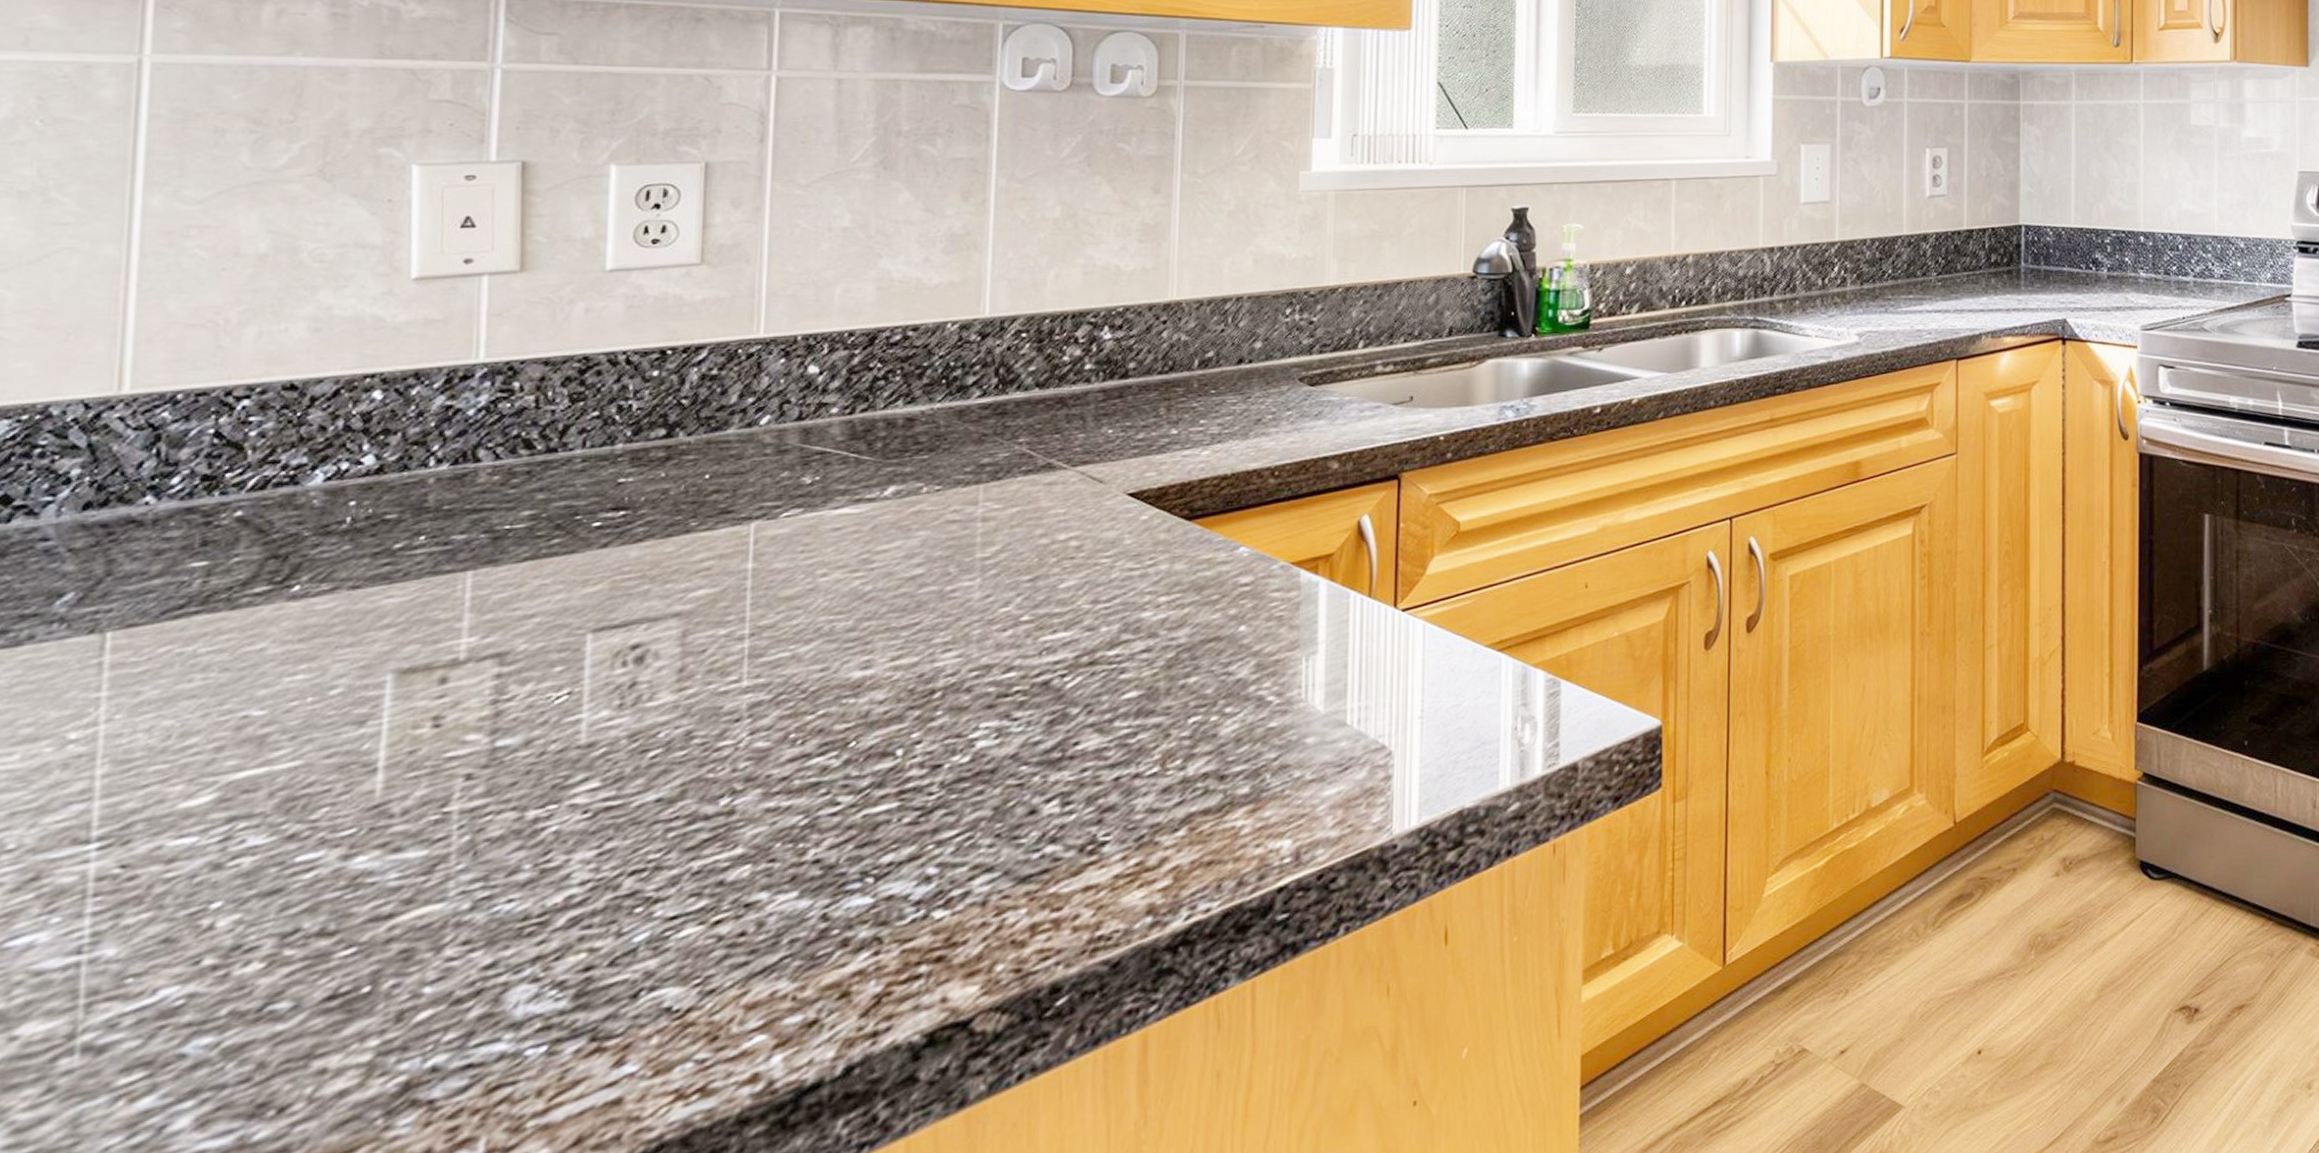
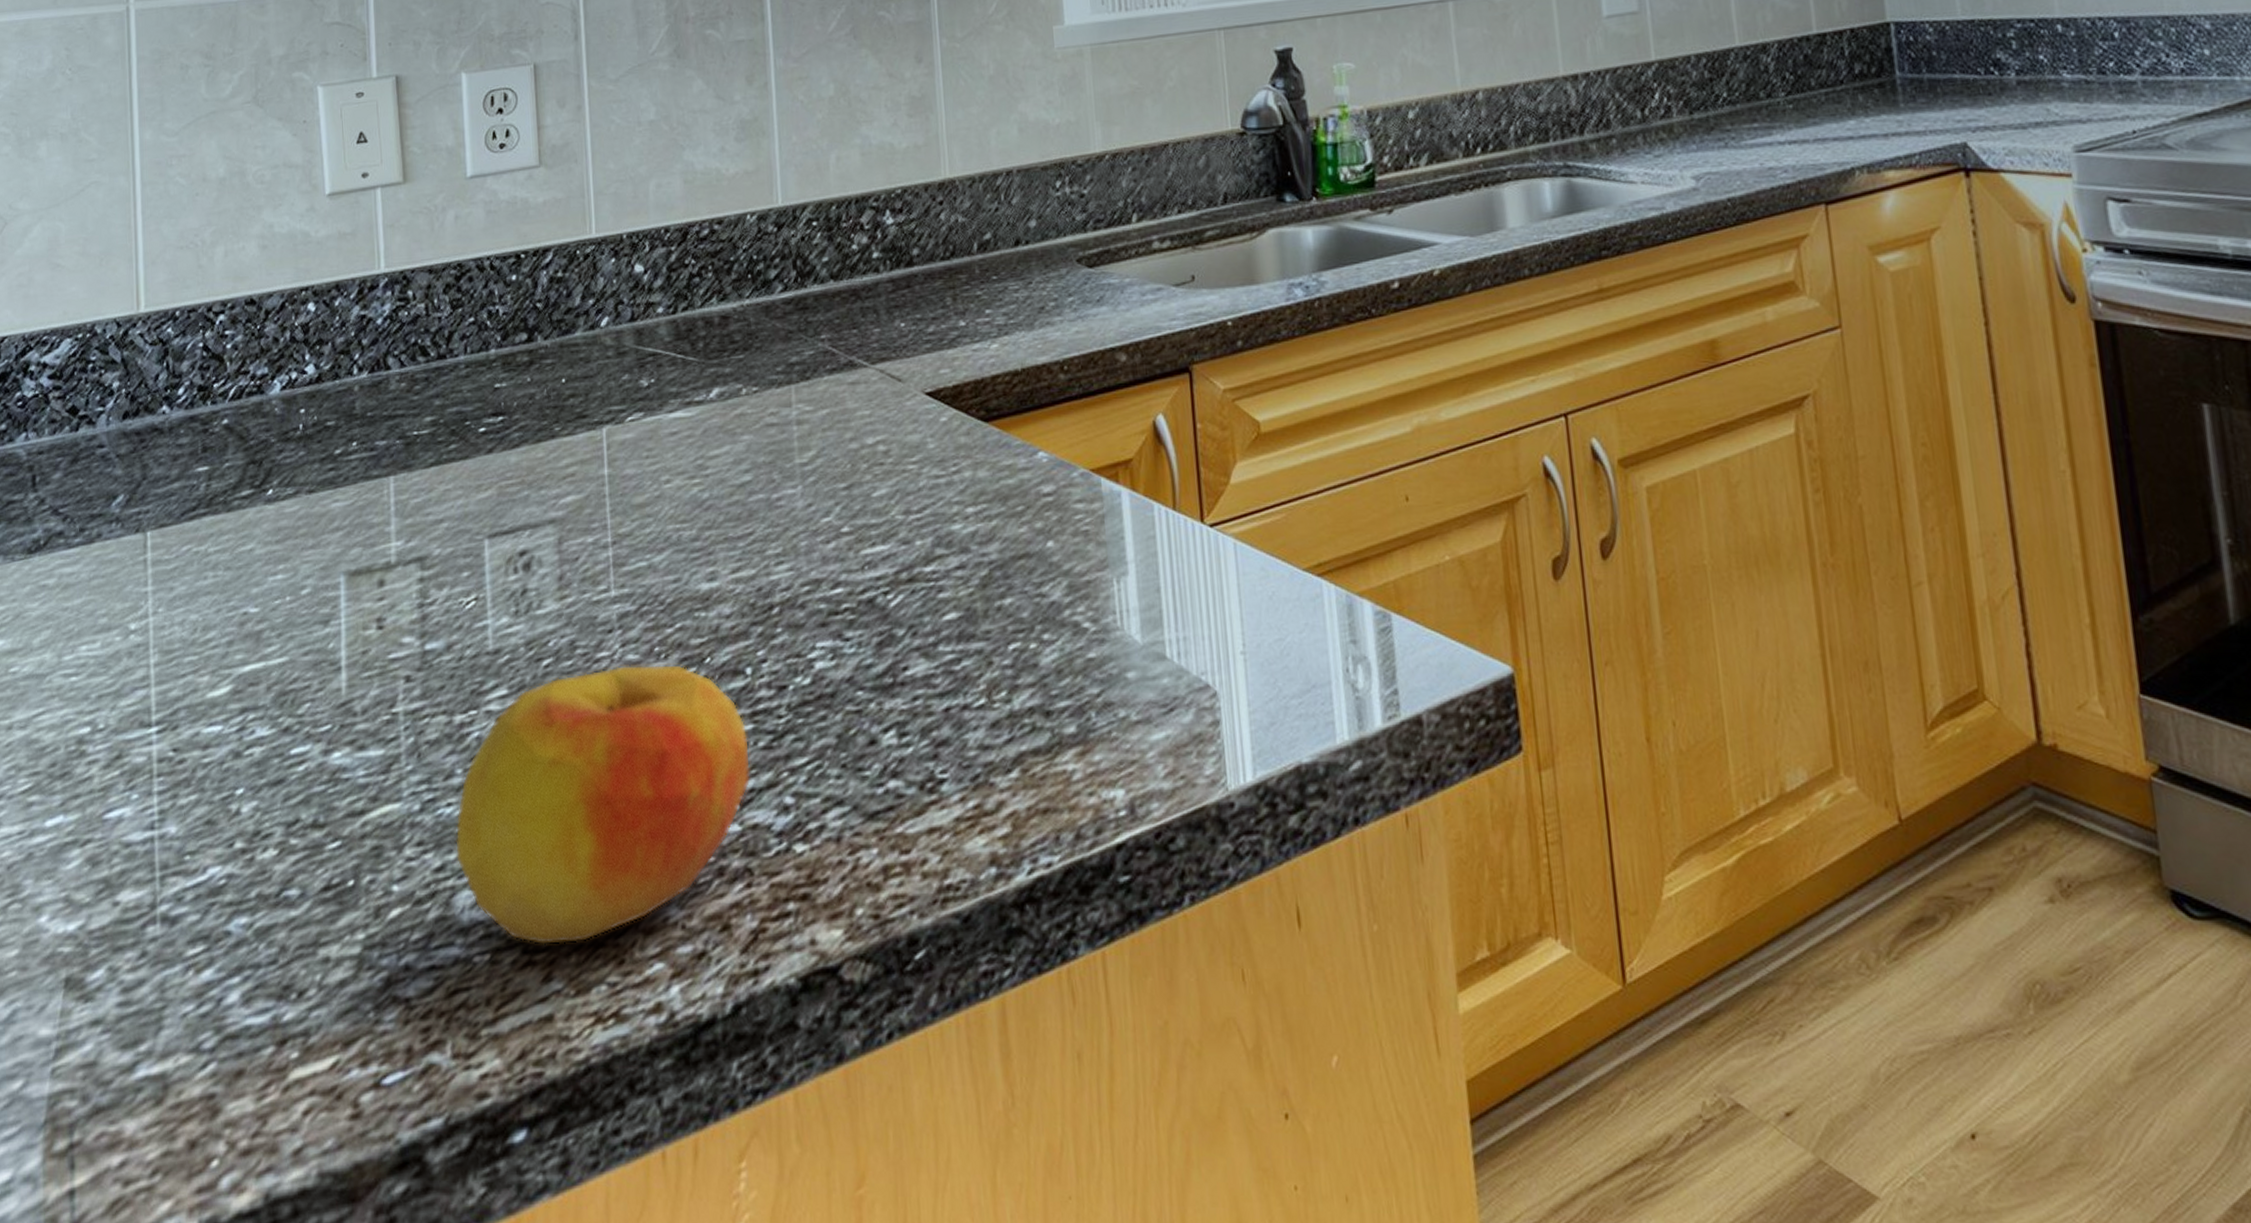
apple: none [512,748,893,1031] -> present [455,663,751,945]

